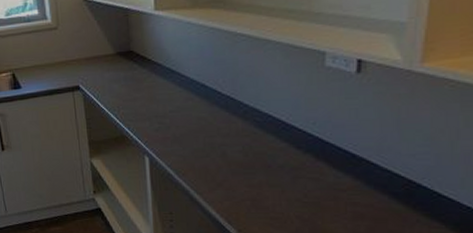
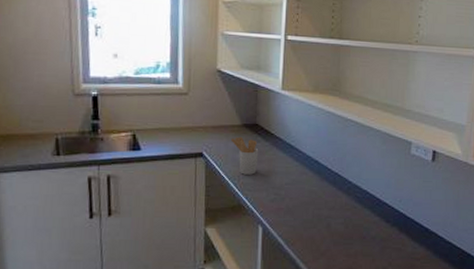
utensil holder: none [105,66,137,105] -> present [230,136,259,175]

